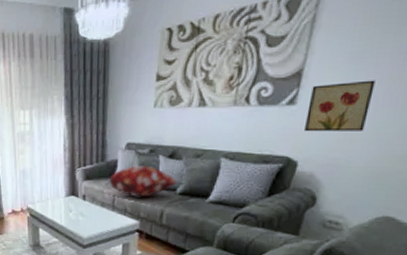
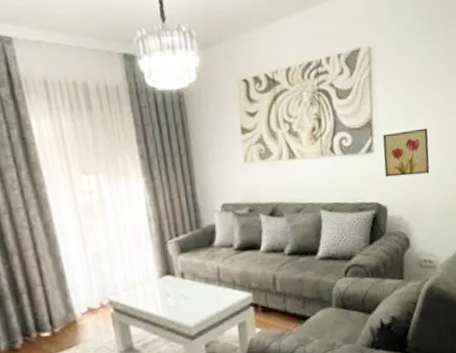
decorative pillow: present [109,165,178,197] -> none [209,227,285,266]

